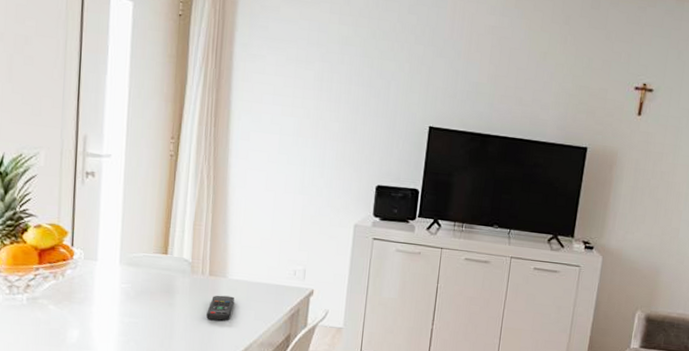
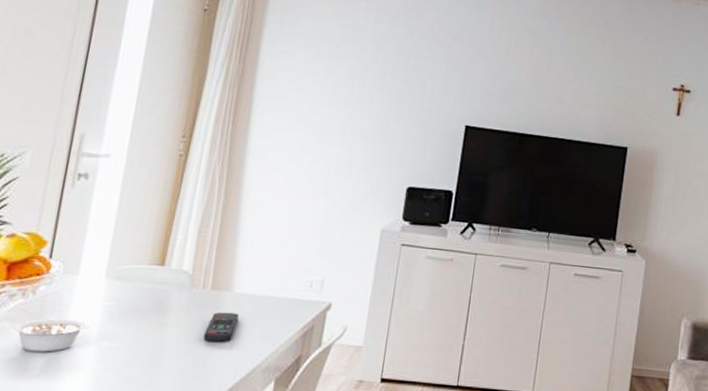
legume: none [50,297,112,325] -> present [13,318,90,352]

